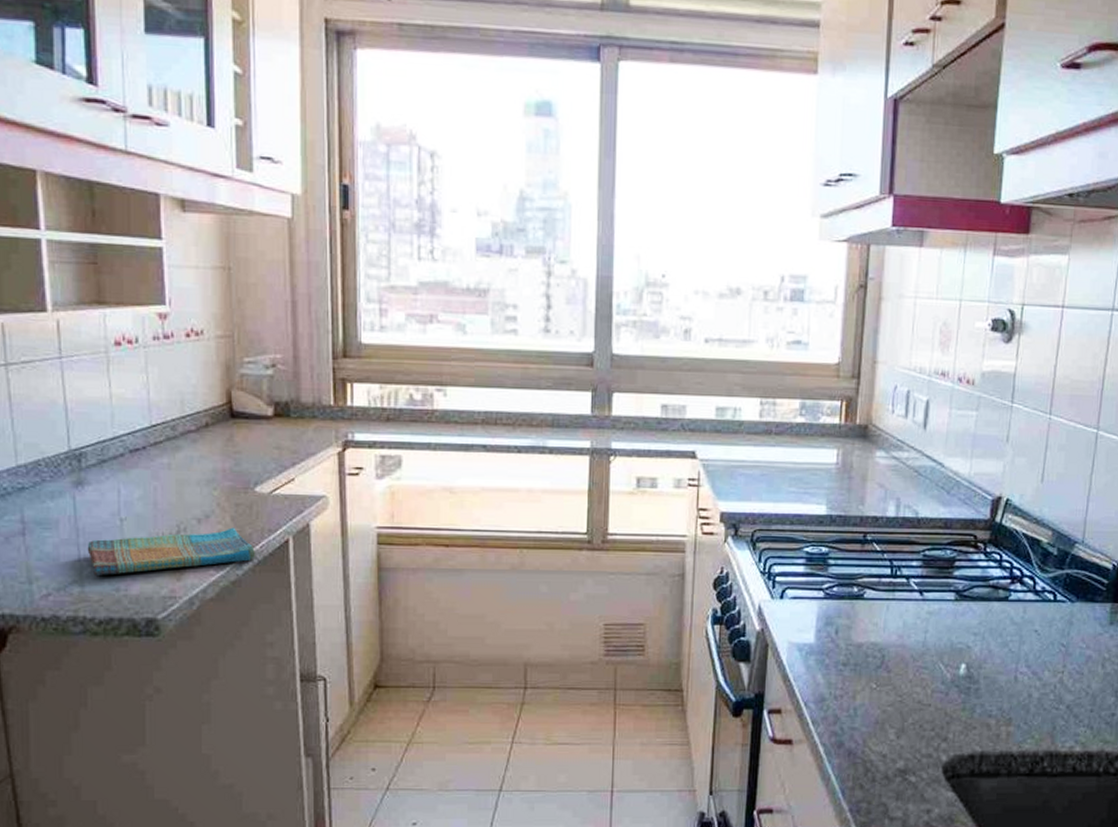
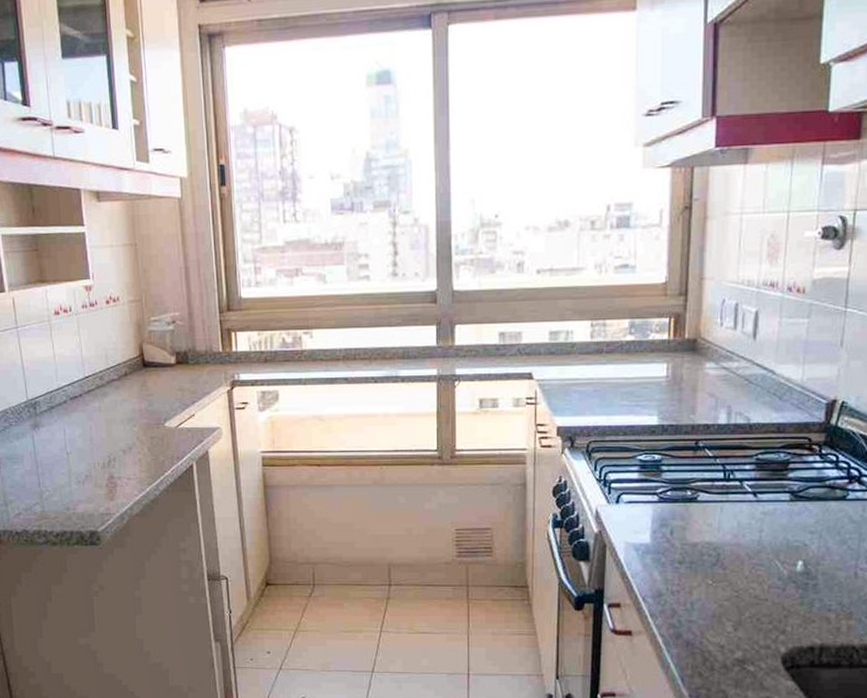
dish towel: present [87,527,256,575] -> none [44,456,169,498]

